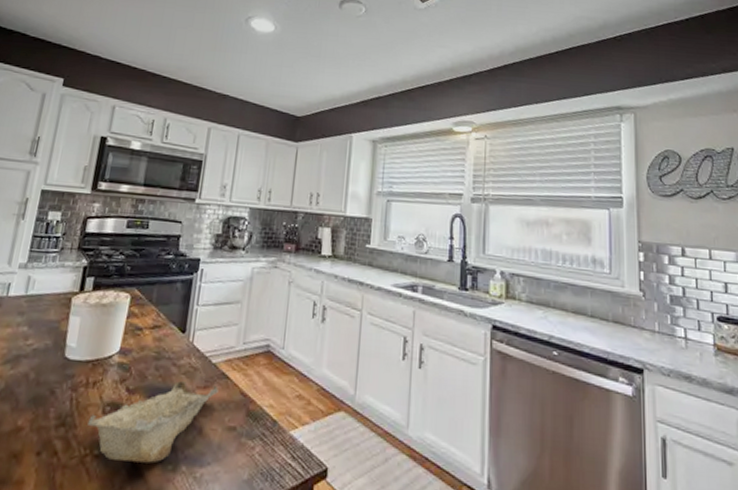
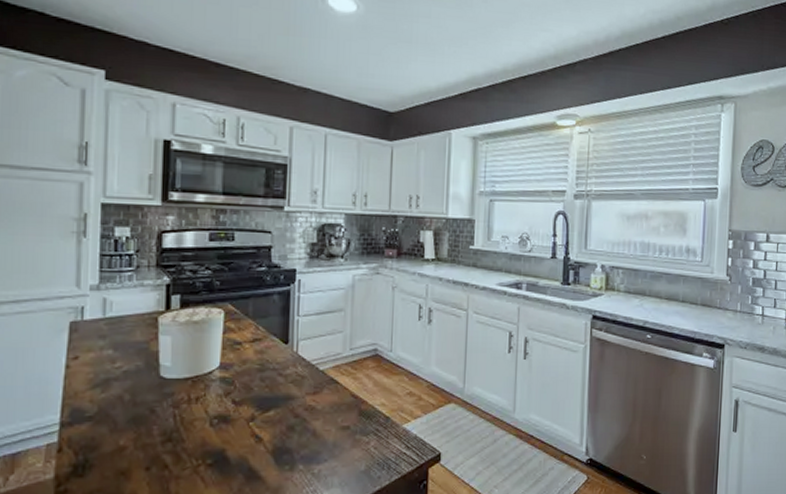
decorative bowl: present [88,381,219,463] -> none [196,390,329,466]

